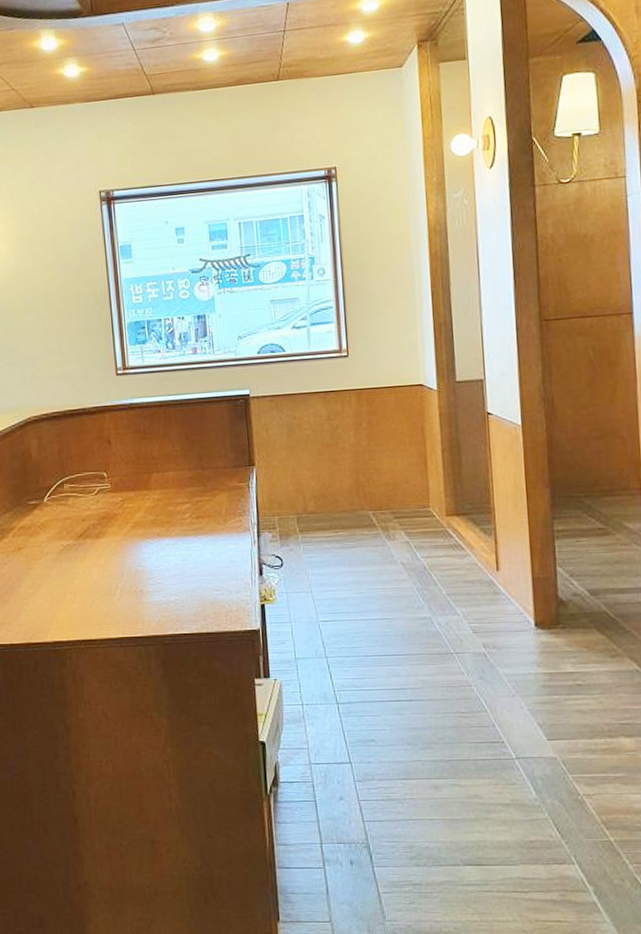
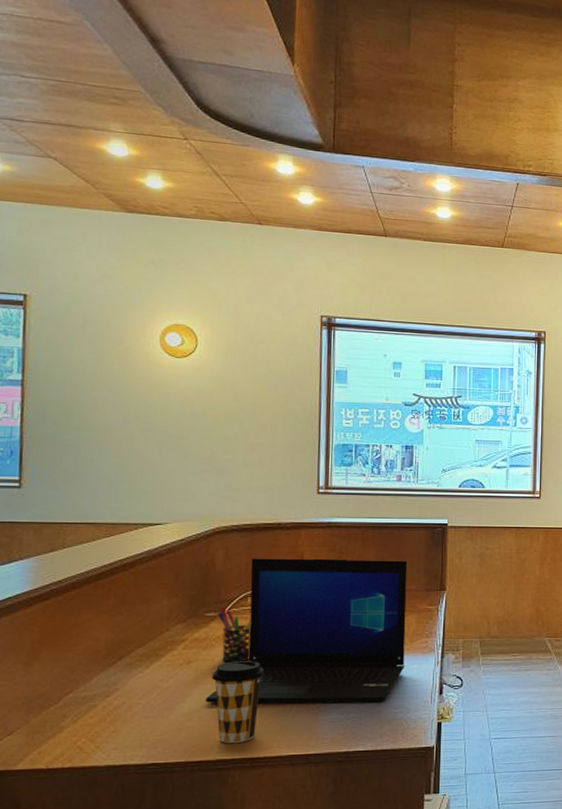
laptop: none [37,437,221,588] -> present [205,558,408,704]
pen holder: none [38,493,73,548] -> present [217,605,251,663]
coffee cup: none [40,545,88,626] -> present [211,660,265,743]

